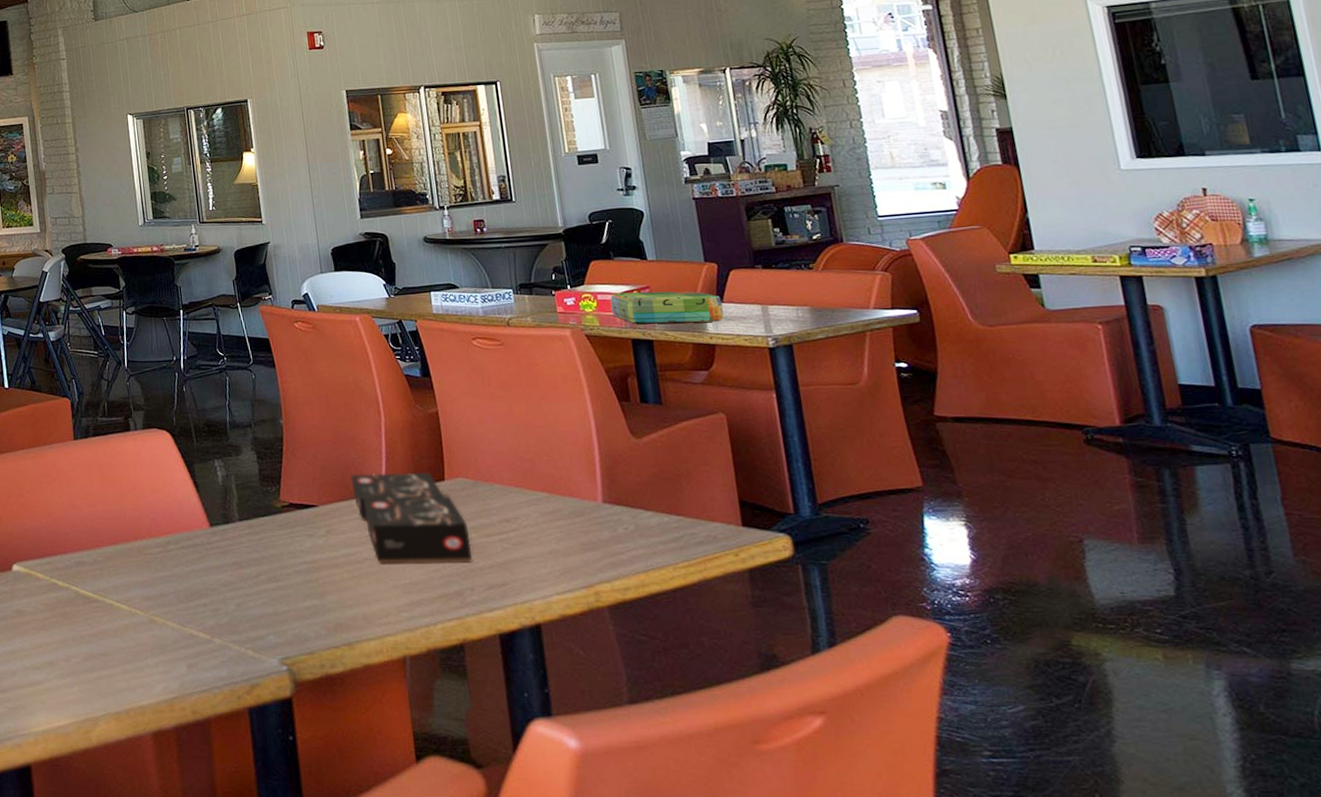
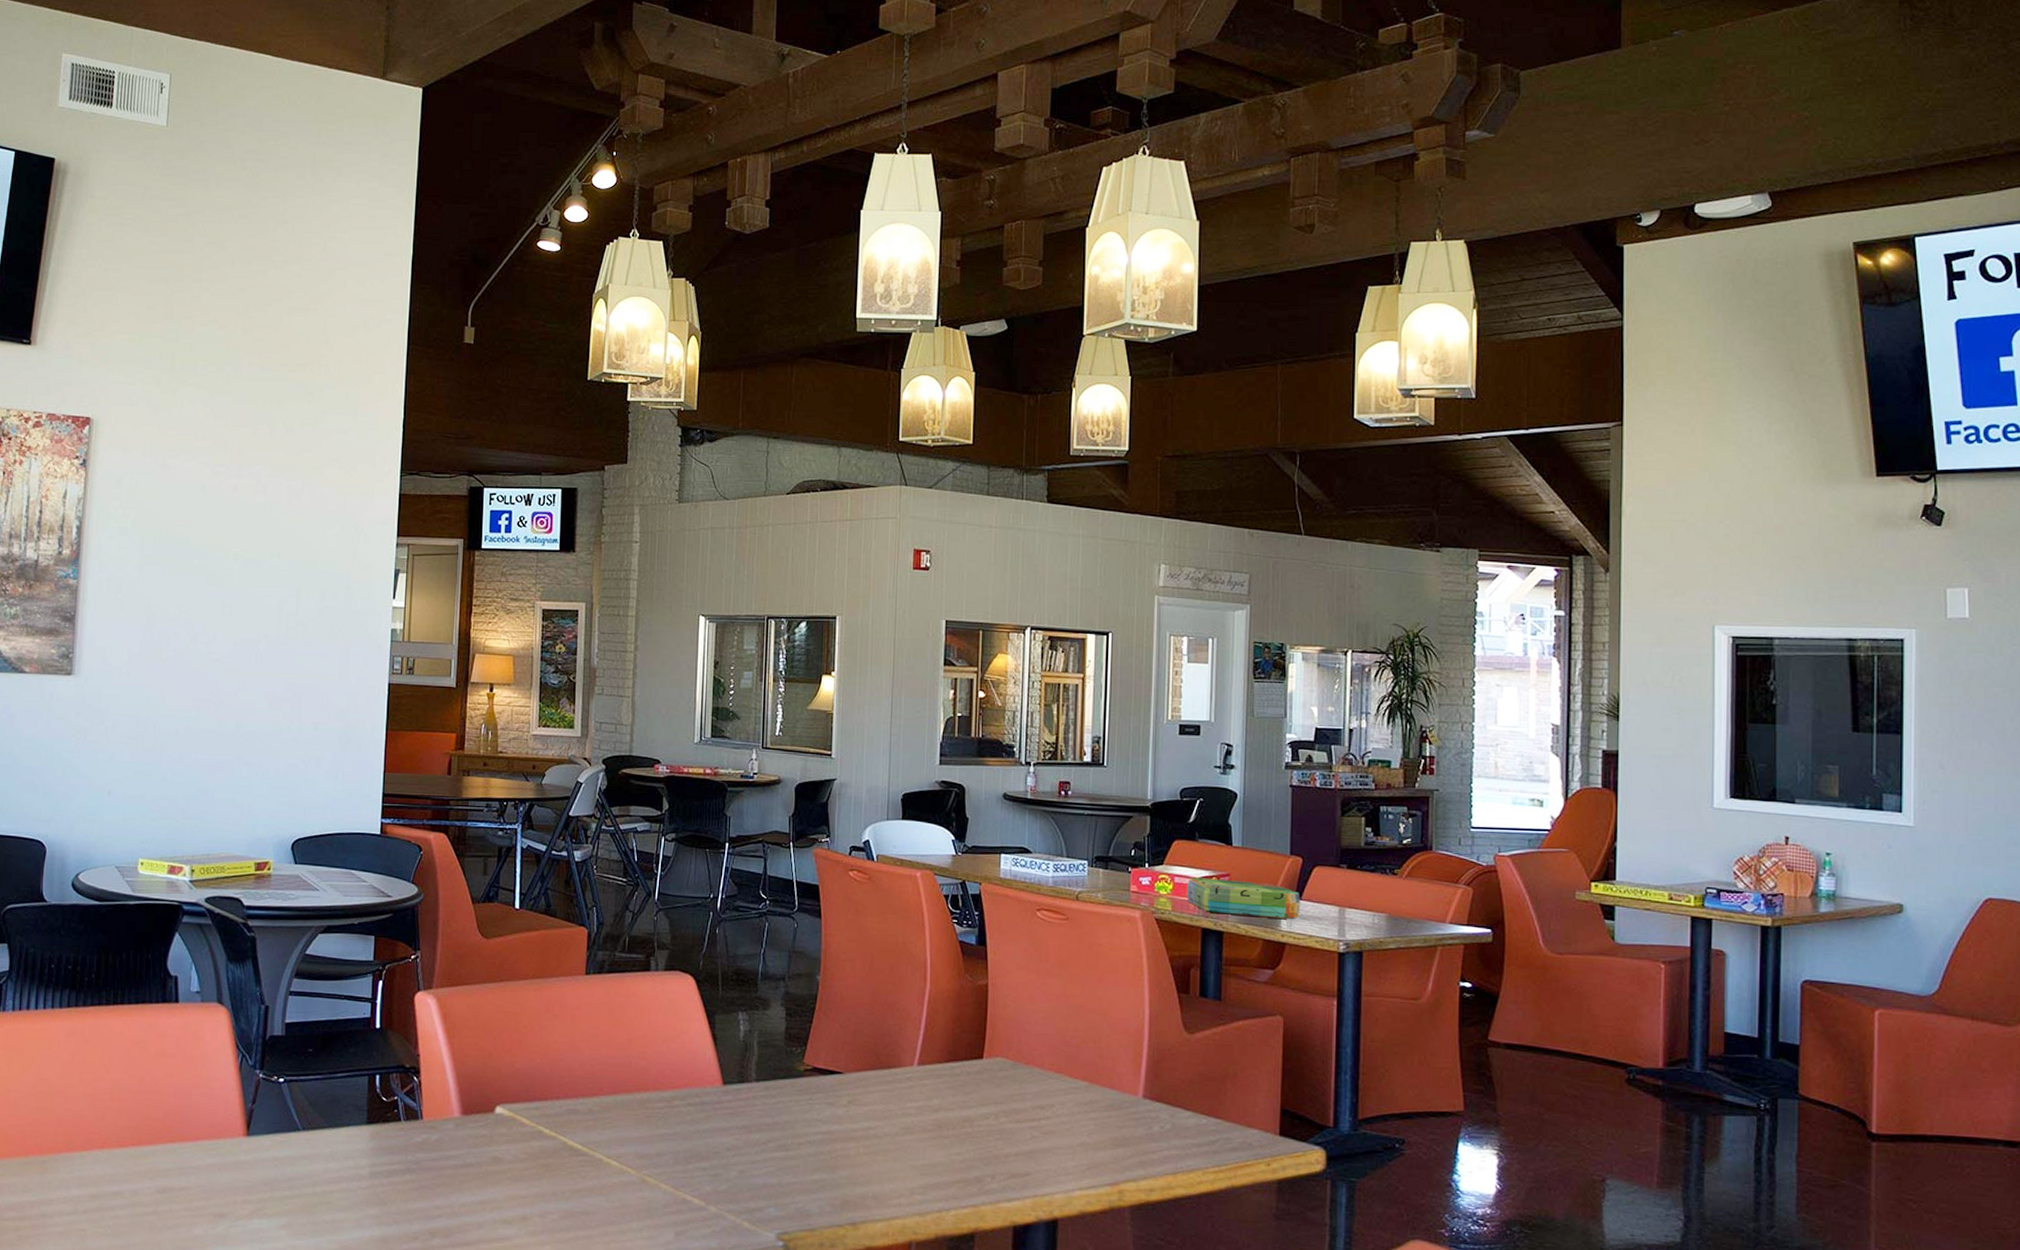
product box: present [350,472,473,562] -> none [883,1043,1000,1147]

